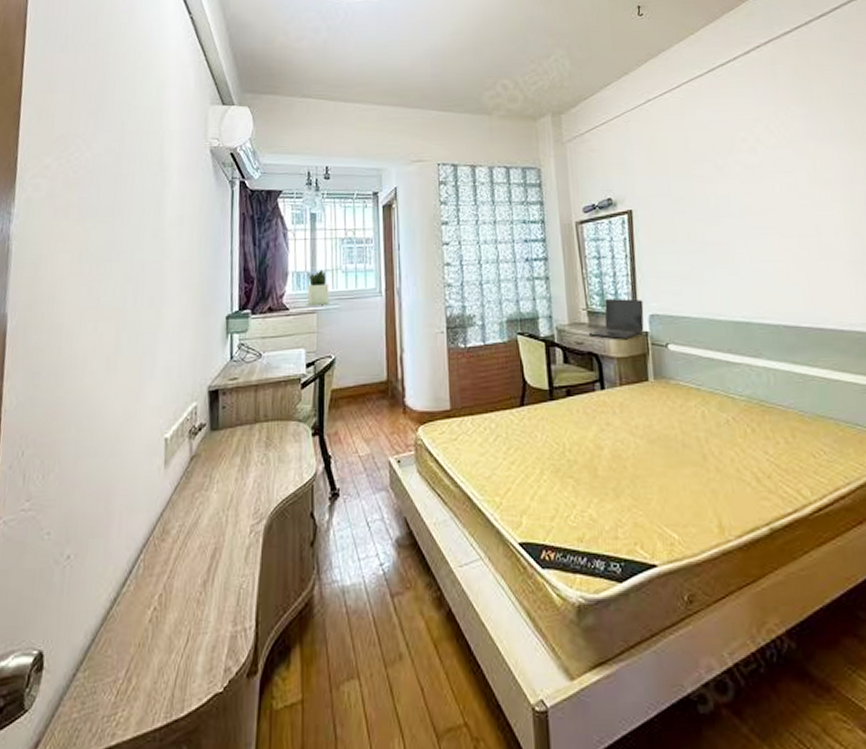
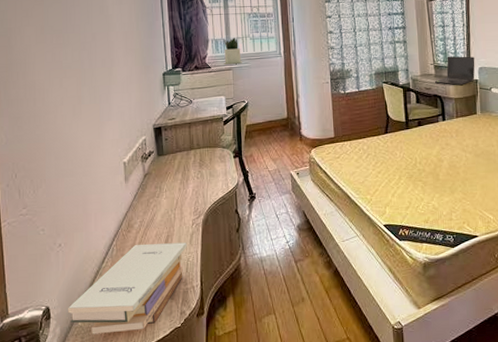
books: none [68,559,241,699] -> present [68,242,187,335]

